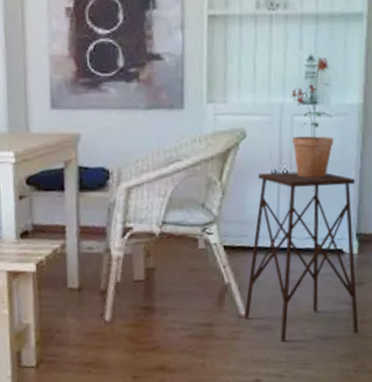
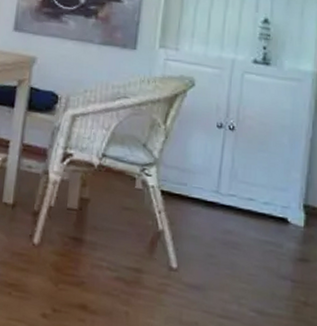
side table: present [244,172,359,342] -> none [176,124,306,316]
potted plant: present [290,56,334,178] -> none [241,21,285,140]

